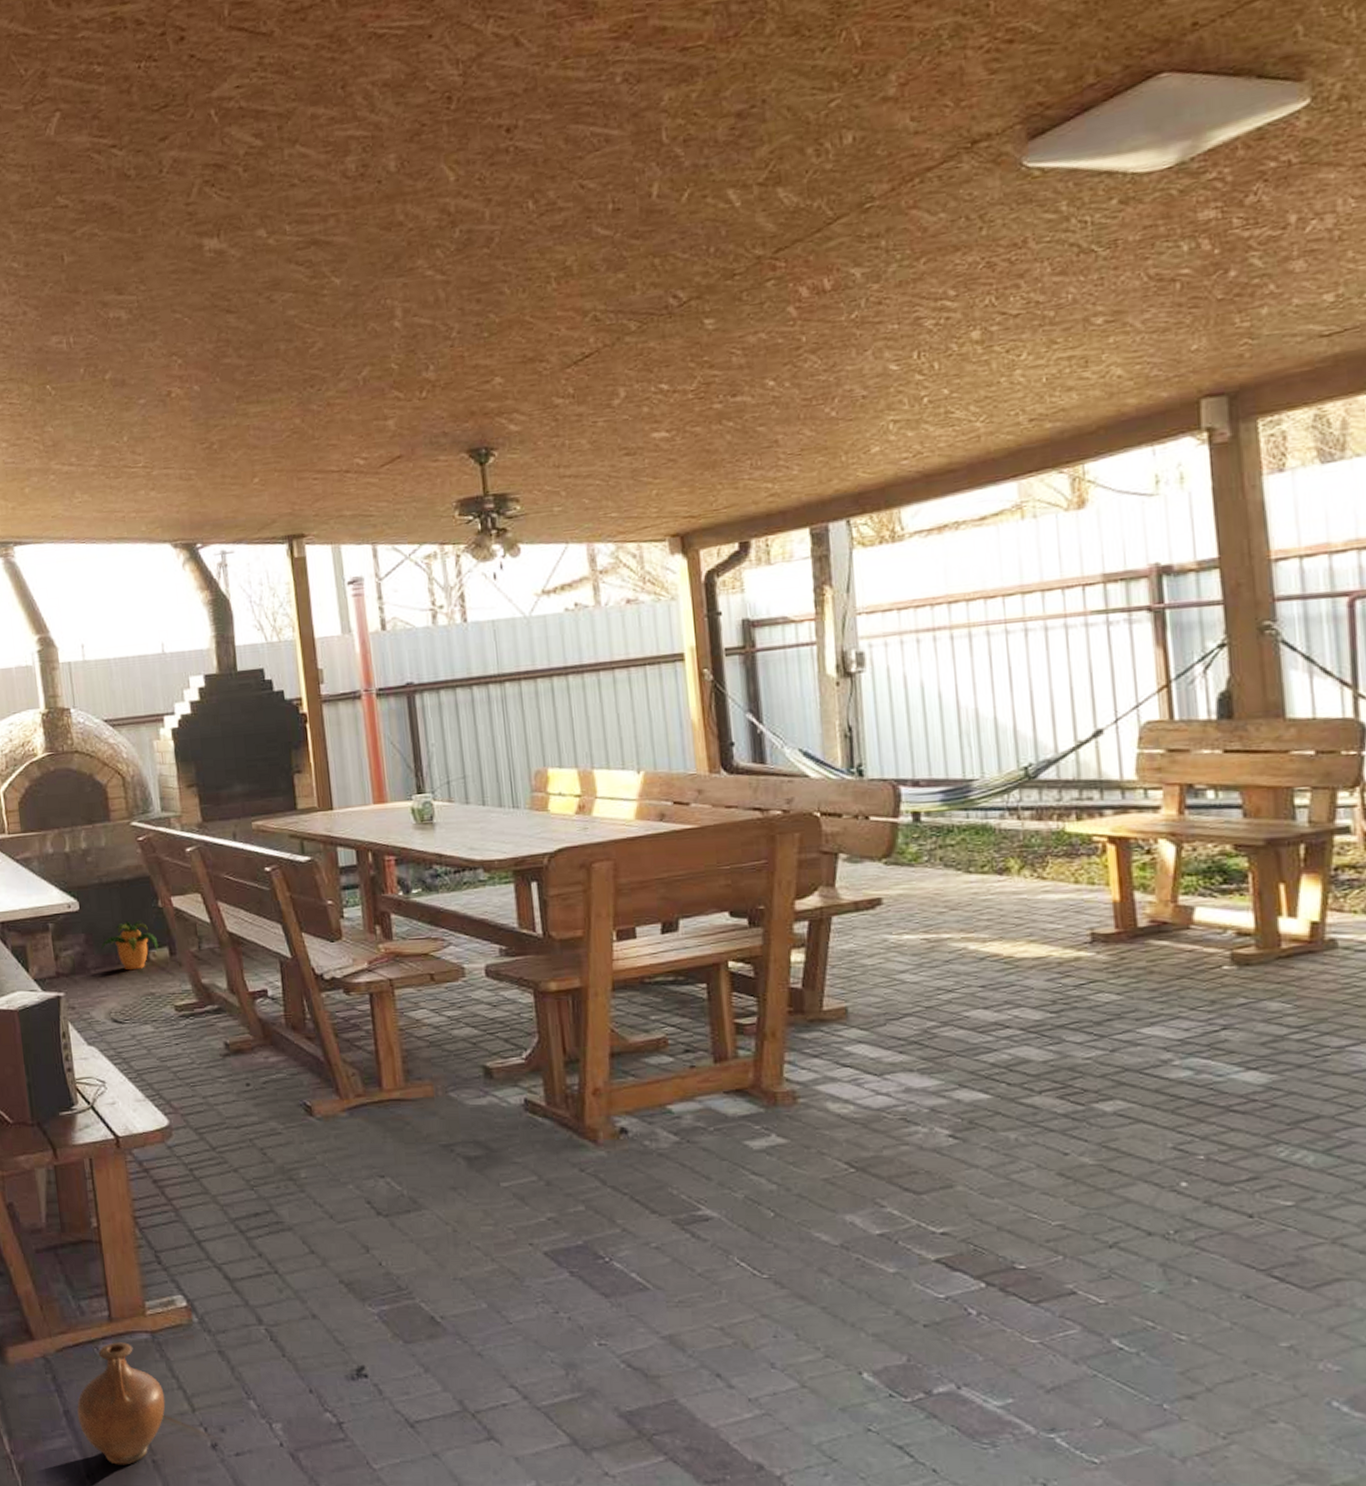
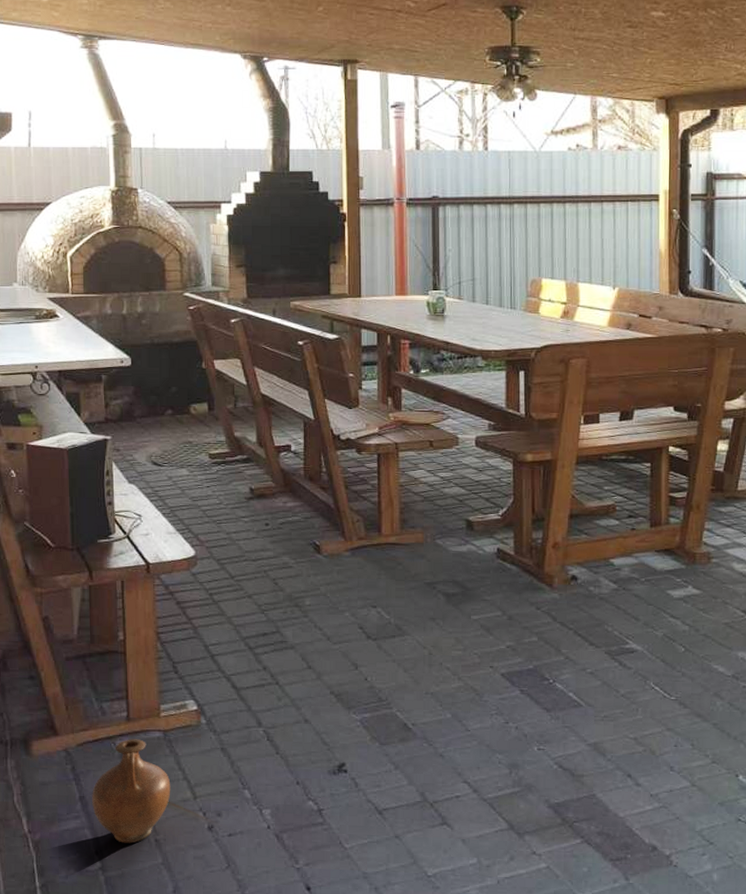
potted plant: present [101,920,159,971] -> none [148,377,199,421]

